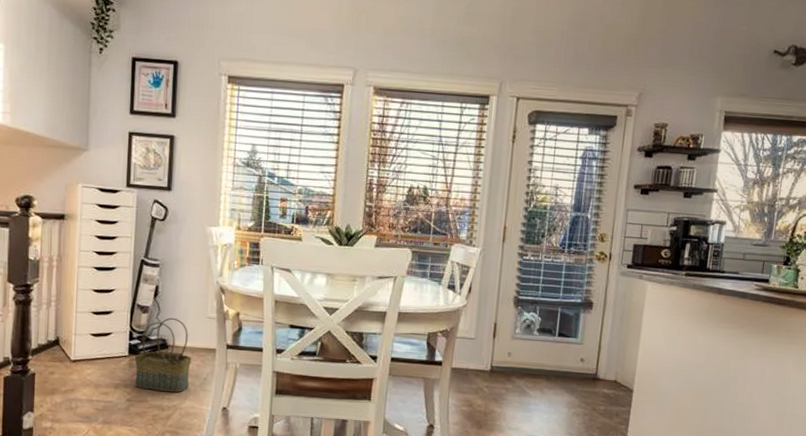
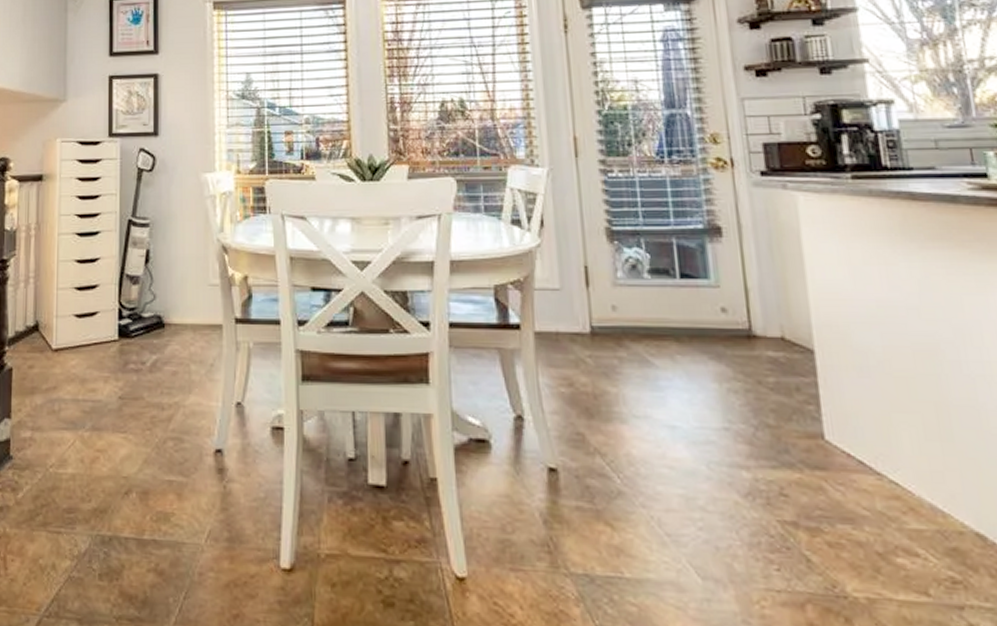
basket: present [134,317,191,393] -> none [125,288,193,385]

